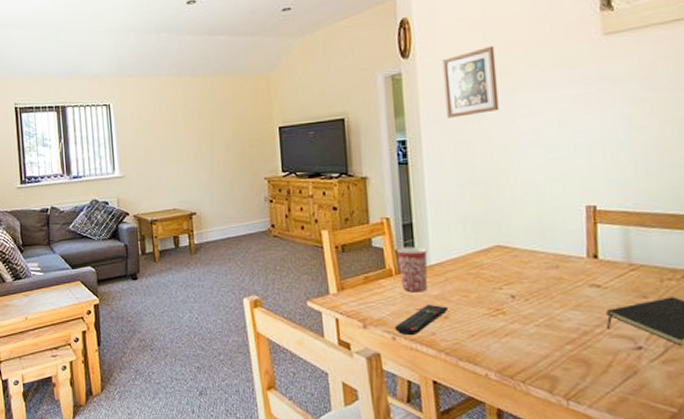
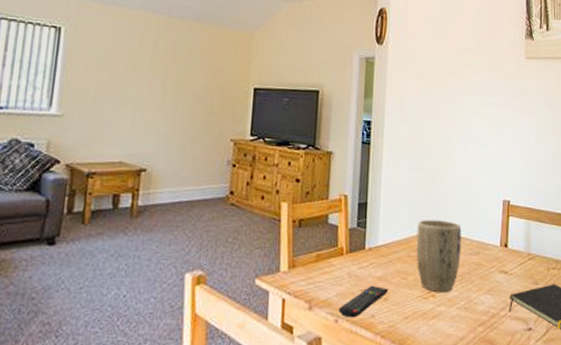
mug: present [396,246,428,293] -> none [349,226,377,273]
picture frame: present [442,45,500,118] -> none [407,48,450,107]
plant pot: none [474,234,535,310] -> present [416,220,462,293]

